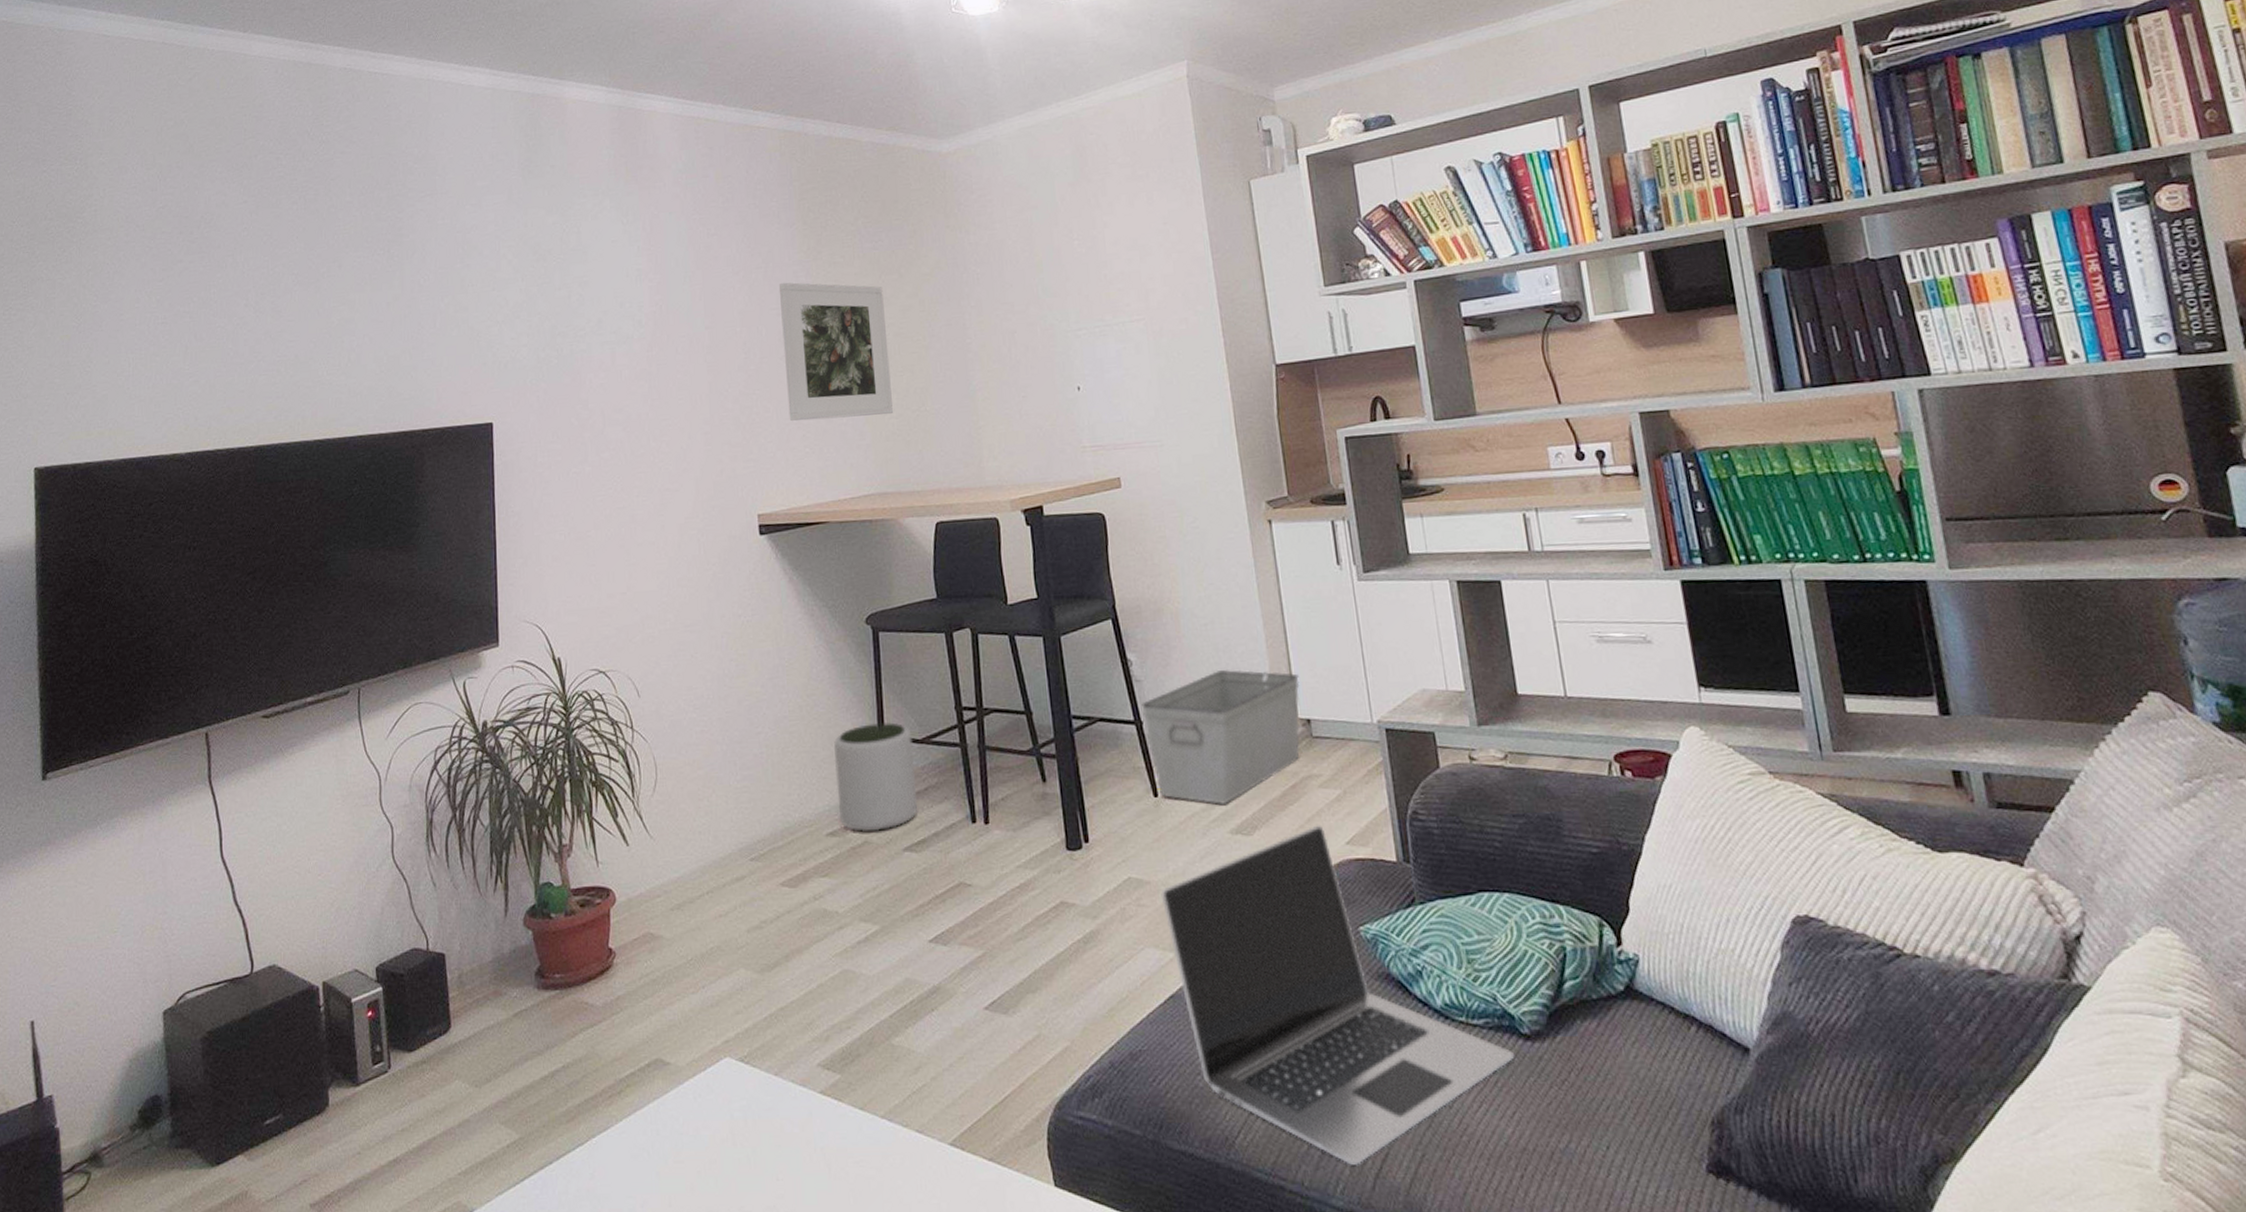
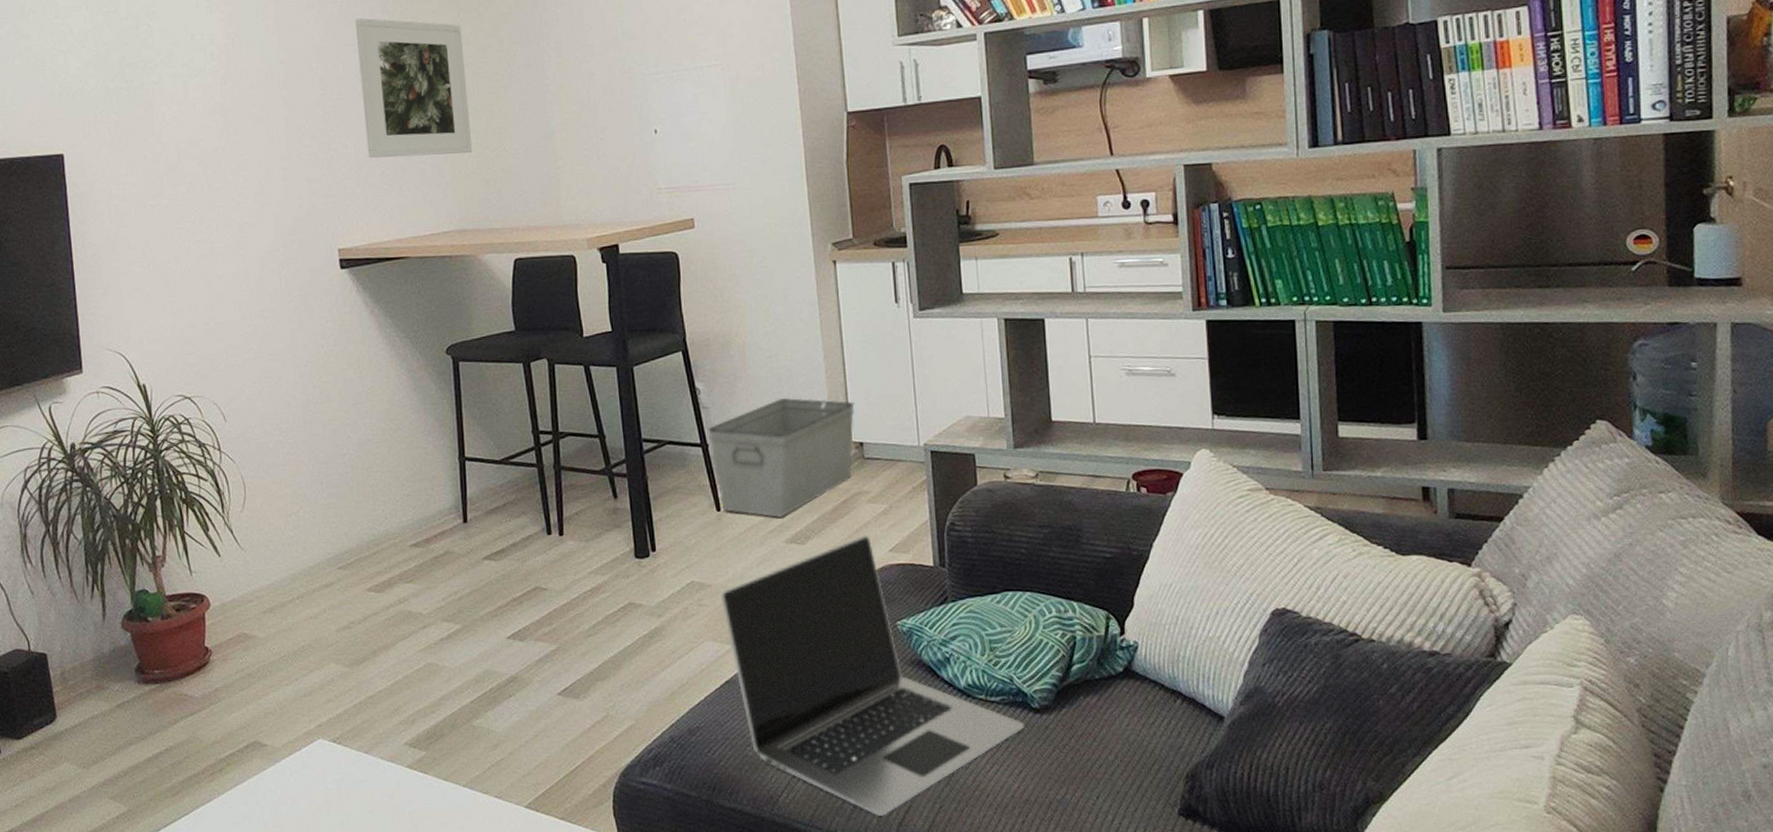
plant pot: present [834,722,918,832] -> none [416,445,497,543]

